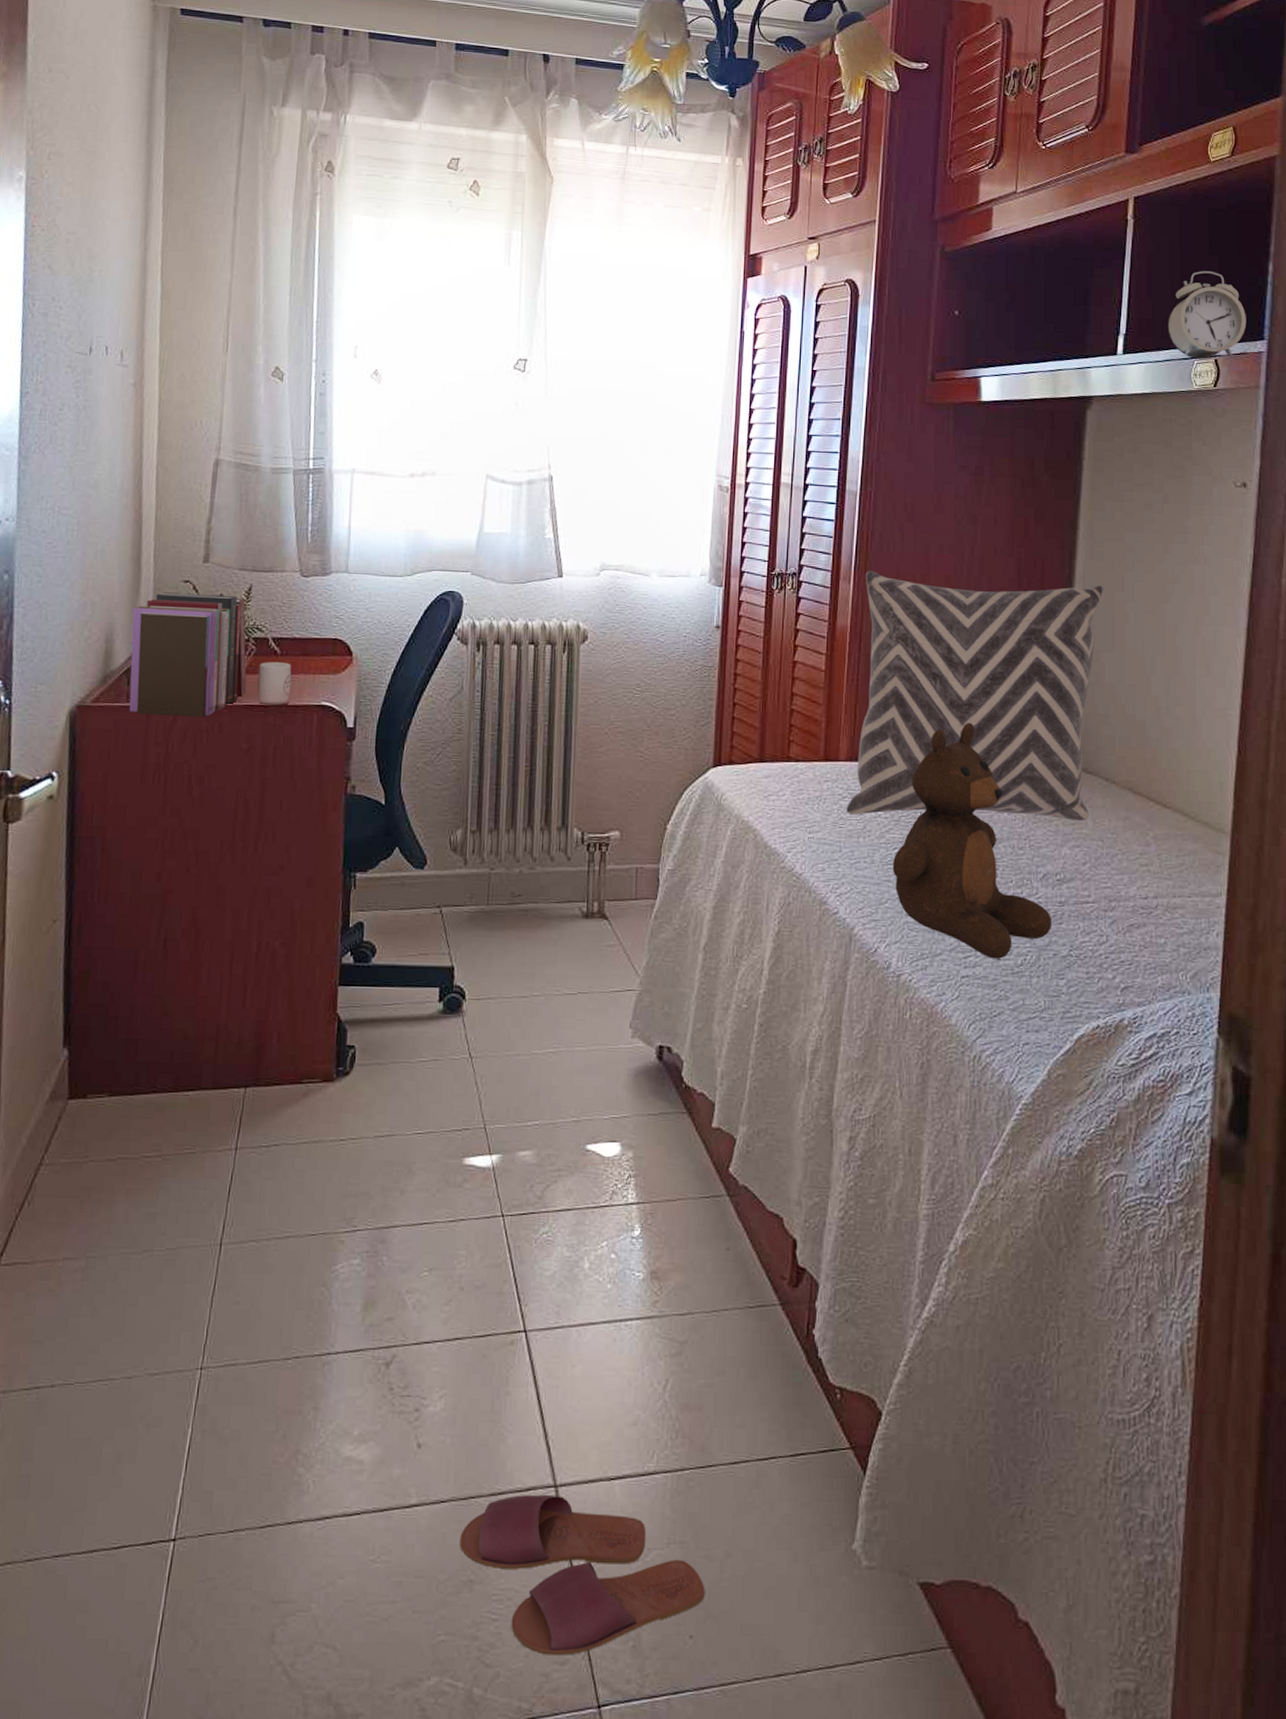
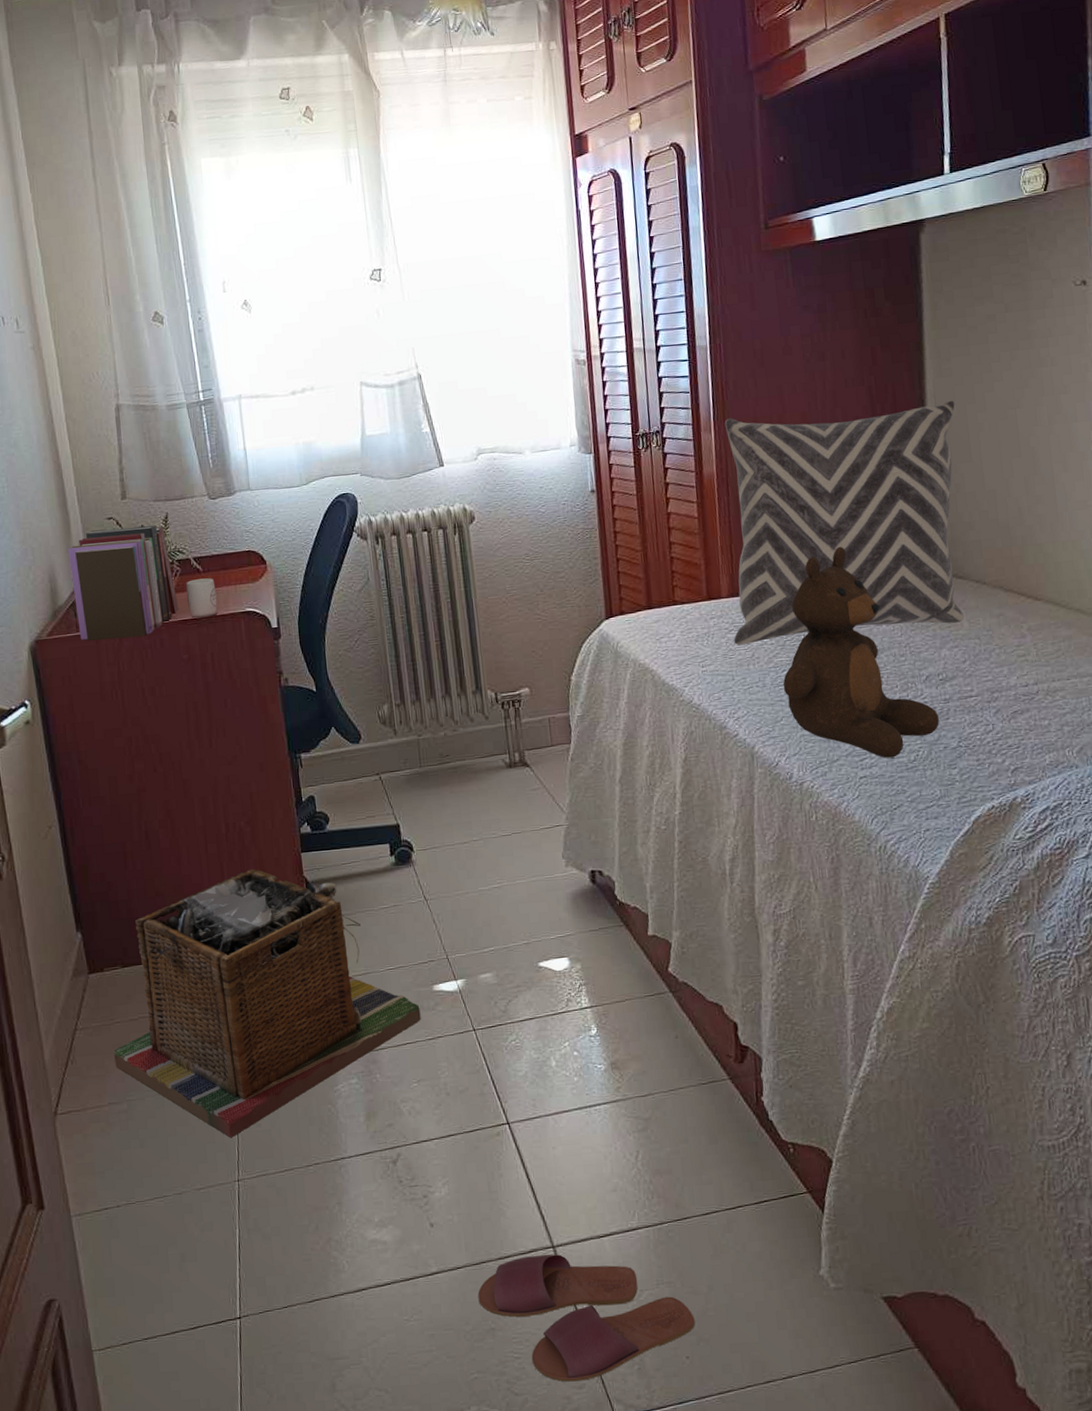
laundry basket: none [80,998,445,1316] -> present [114,863,421,1138]
alarm clock: present [1168,271,1246,359] -> none [991,76,1071,166]

